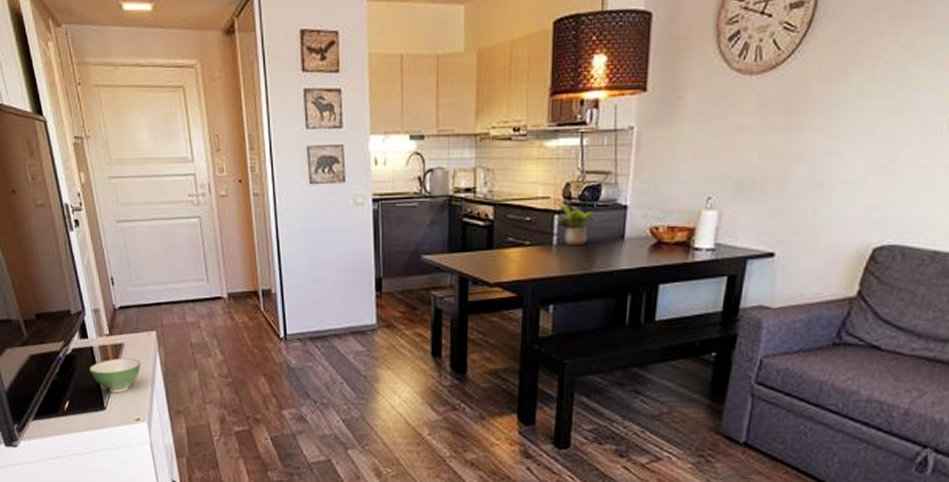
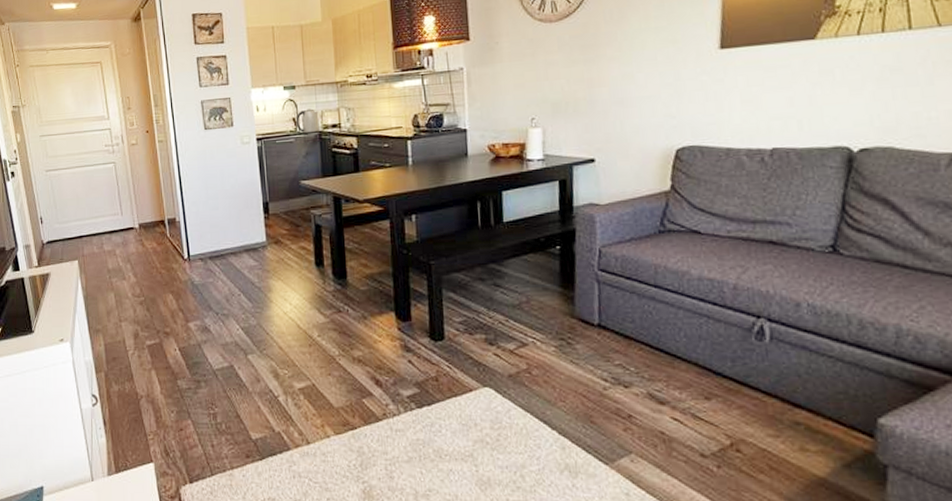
bowl: present [89,357,141,394] -> none [20,285,65,318]
potted plant: present [556,205,595,247] -> none [410,132,442,166]

